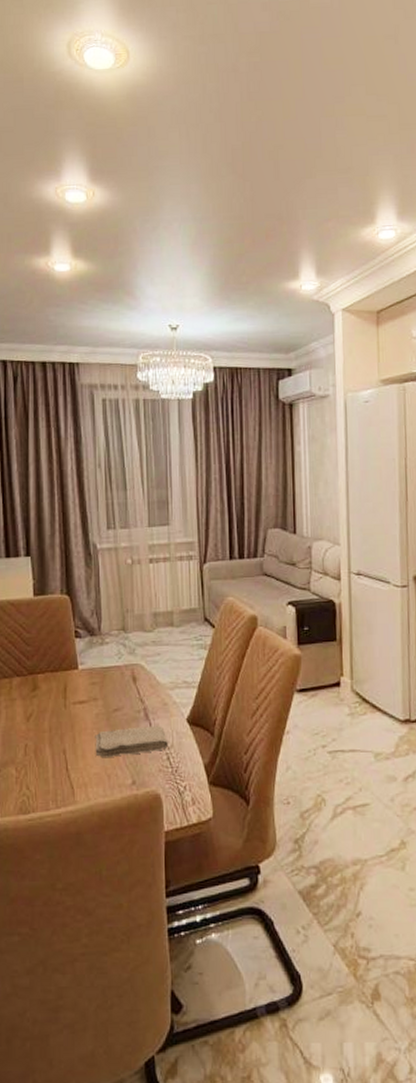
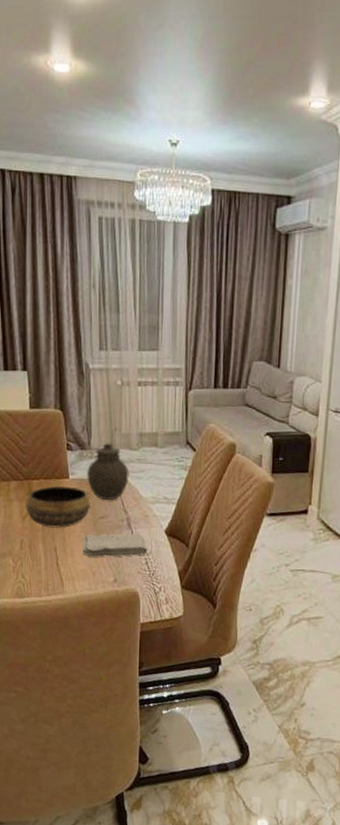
bowl: none [30,678,103,727] -> present [26,486,90,528]
jar: none [97,626,144,689] -> present [86,443,129,500]

